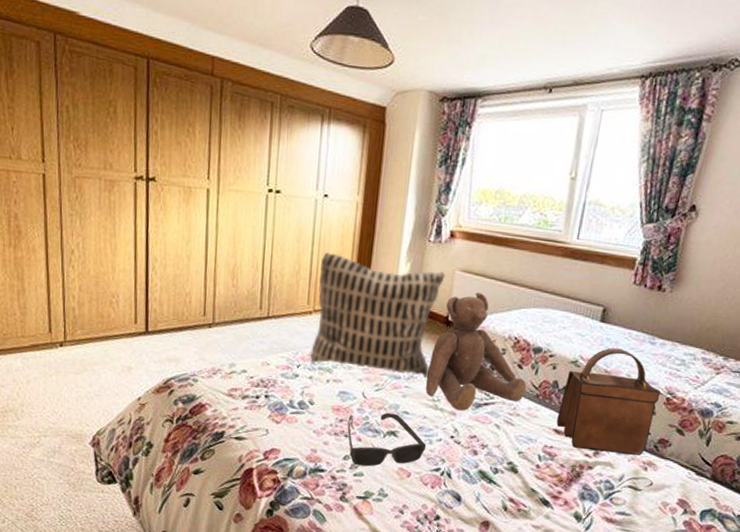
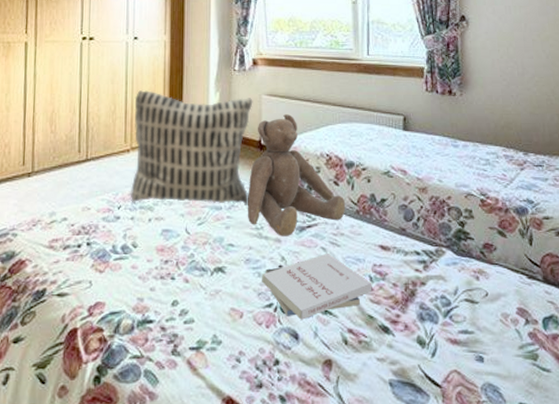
glasses: present [347,412,427,467] -> none [173,247,256,311]
books: none [432,430,540,486] -> present [262,252,372,320]
handbag: present [556,348,661,455] -> none [380,155,474,264]

